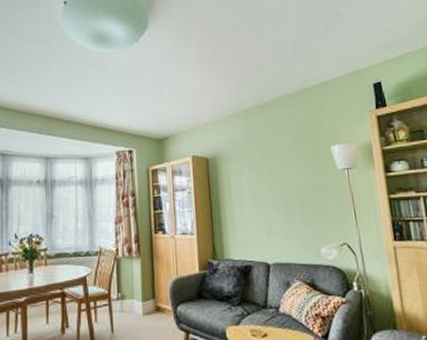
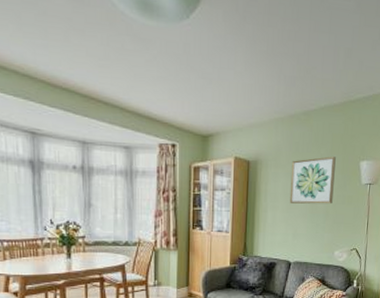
wall art: none [253,144,307,198] -> present [289,156,336,204]

